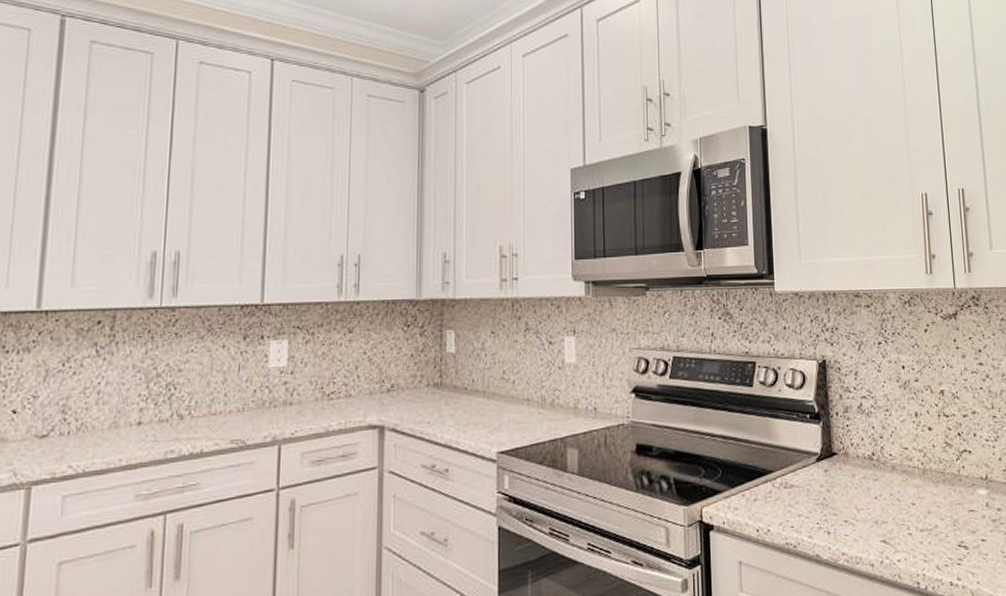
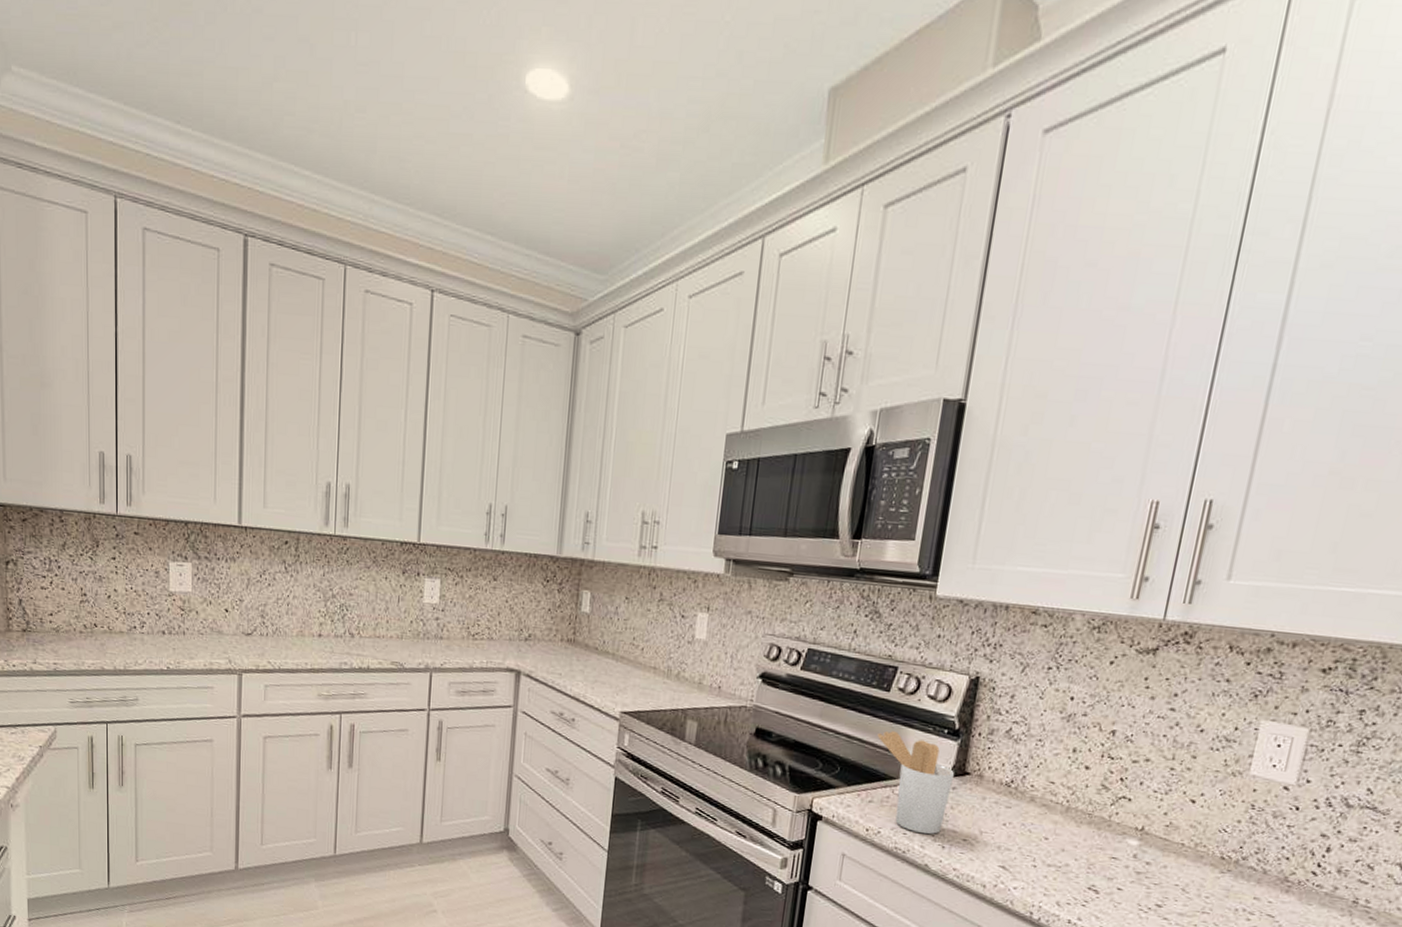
utensil holder: none [749,424,824,524] -> present [877,731,954,835]

